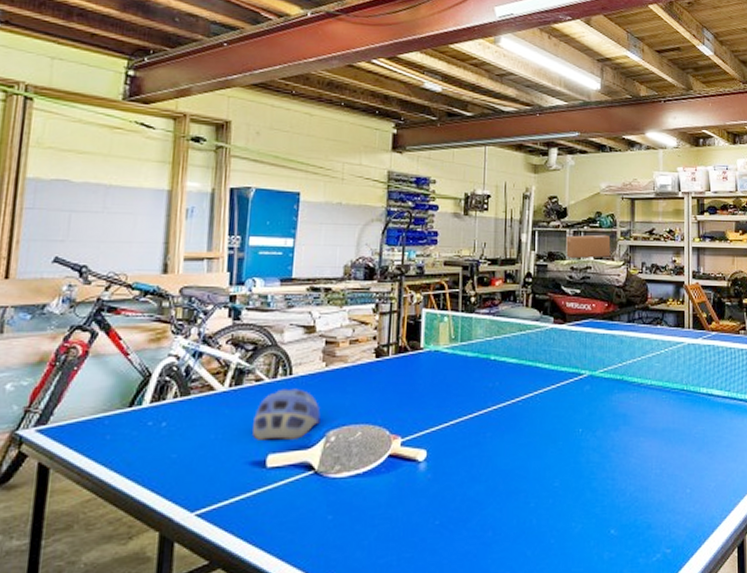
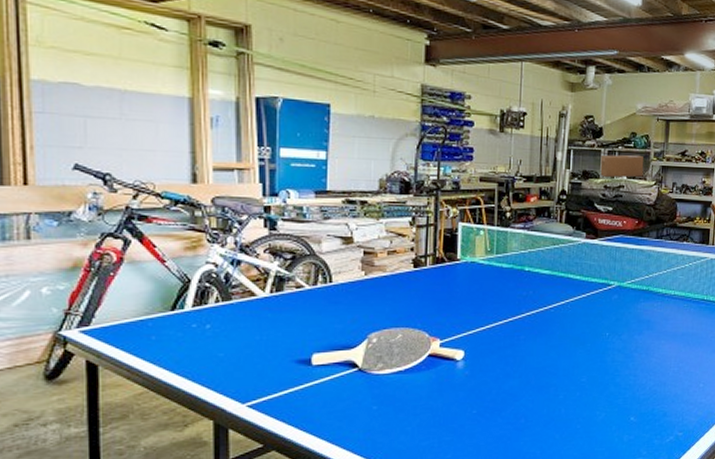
bicycle helmet: present [253,388,321,440] -> none [297,295,362,341]

